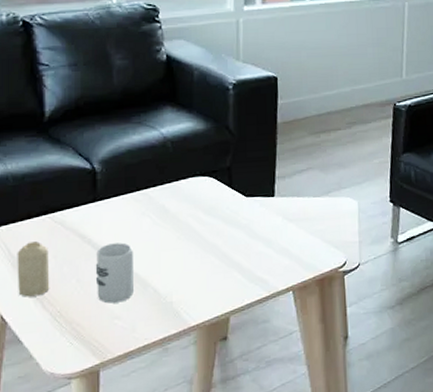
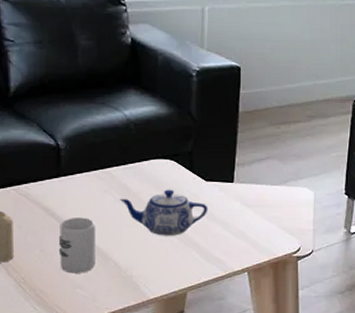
teapot: none [157,207,249,258] -> present [119,189,208,236]

